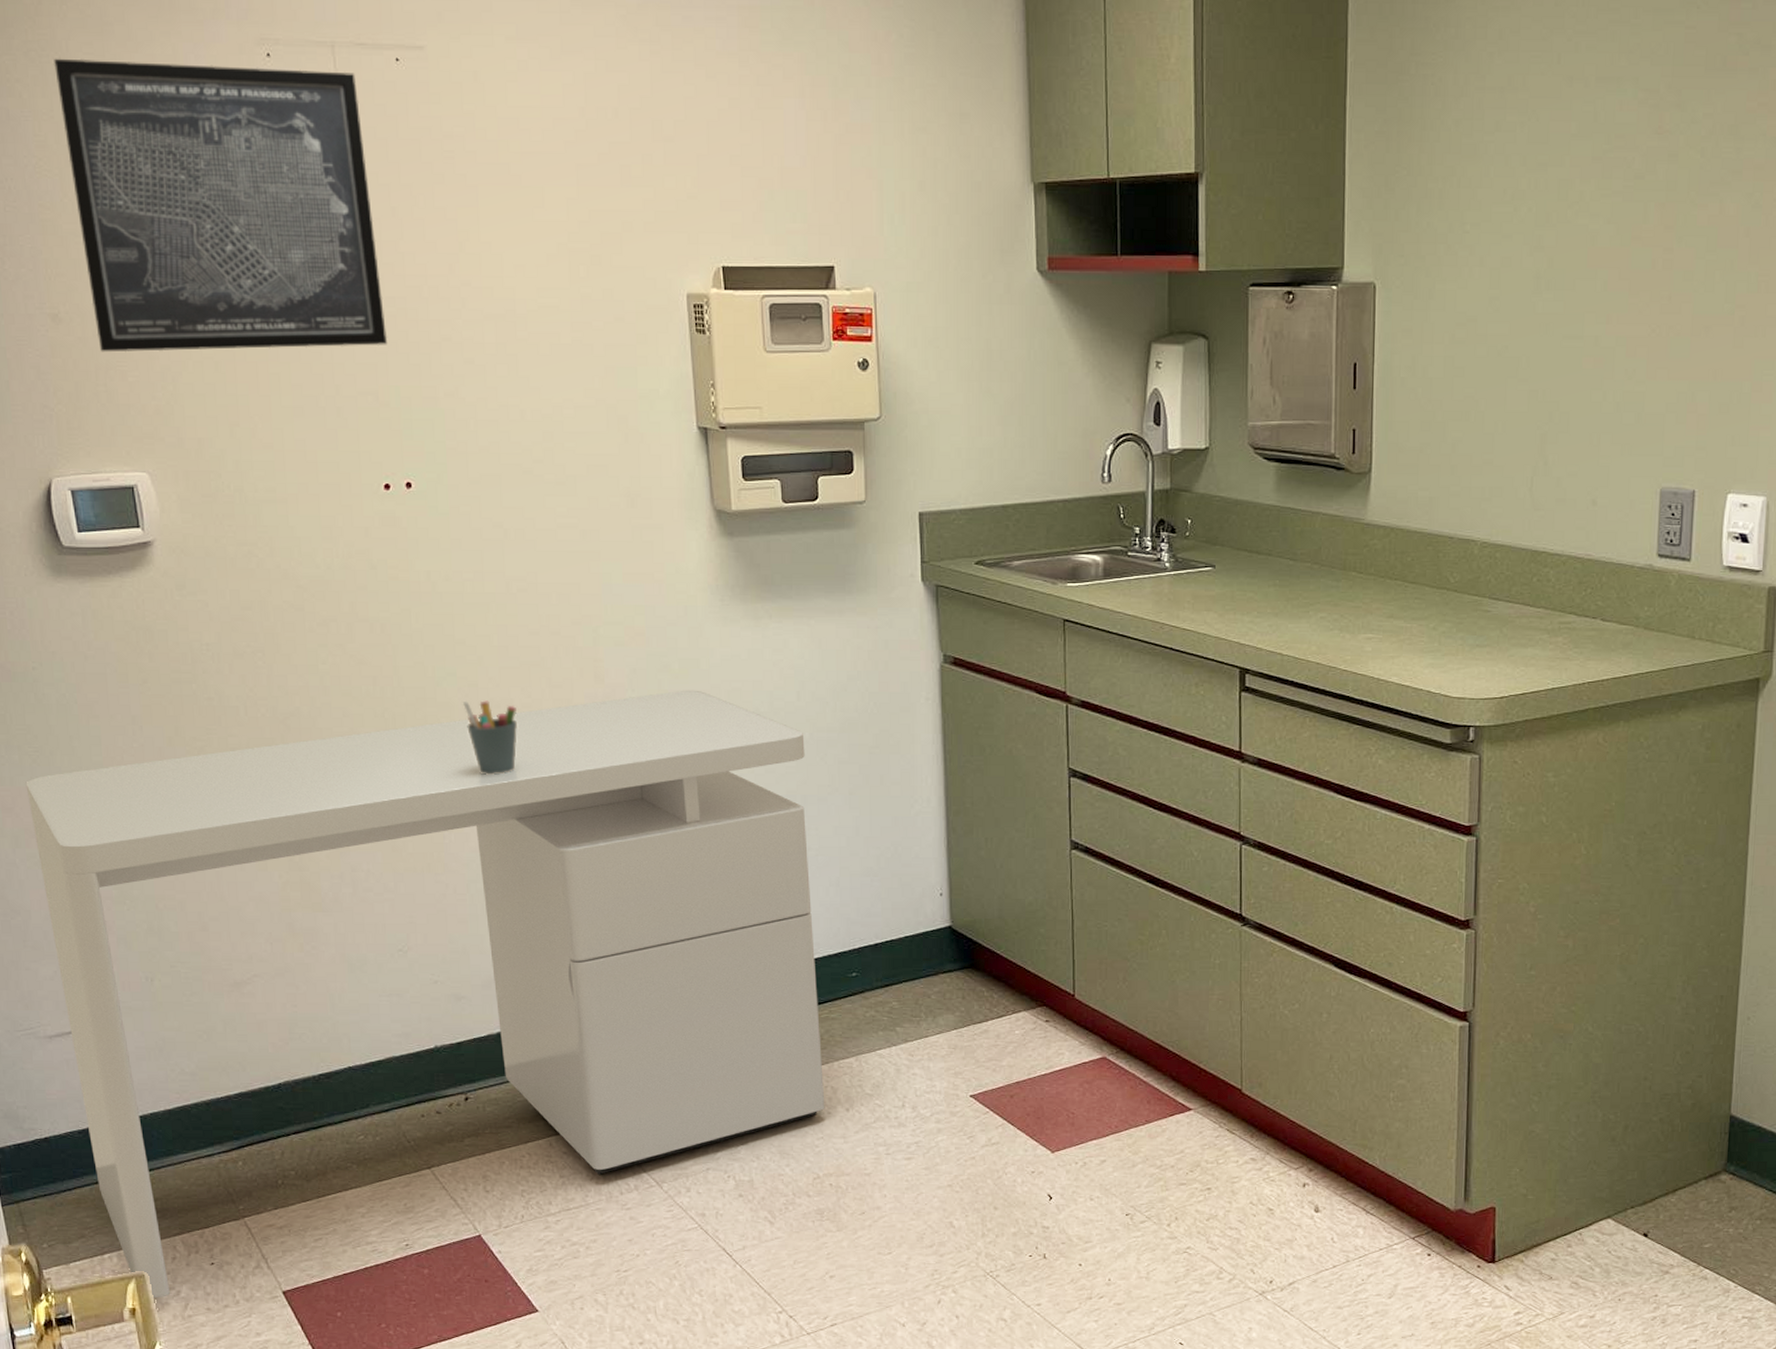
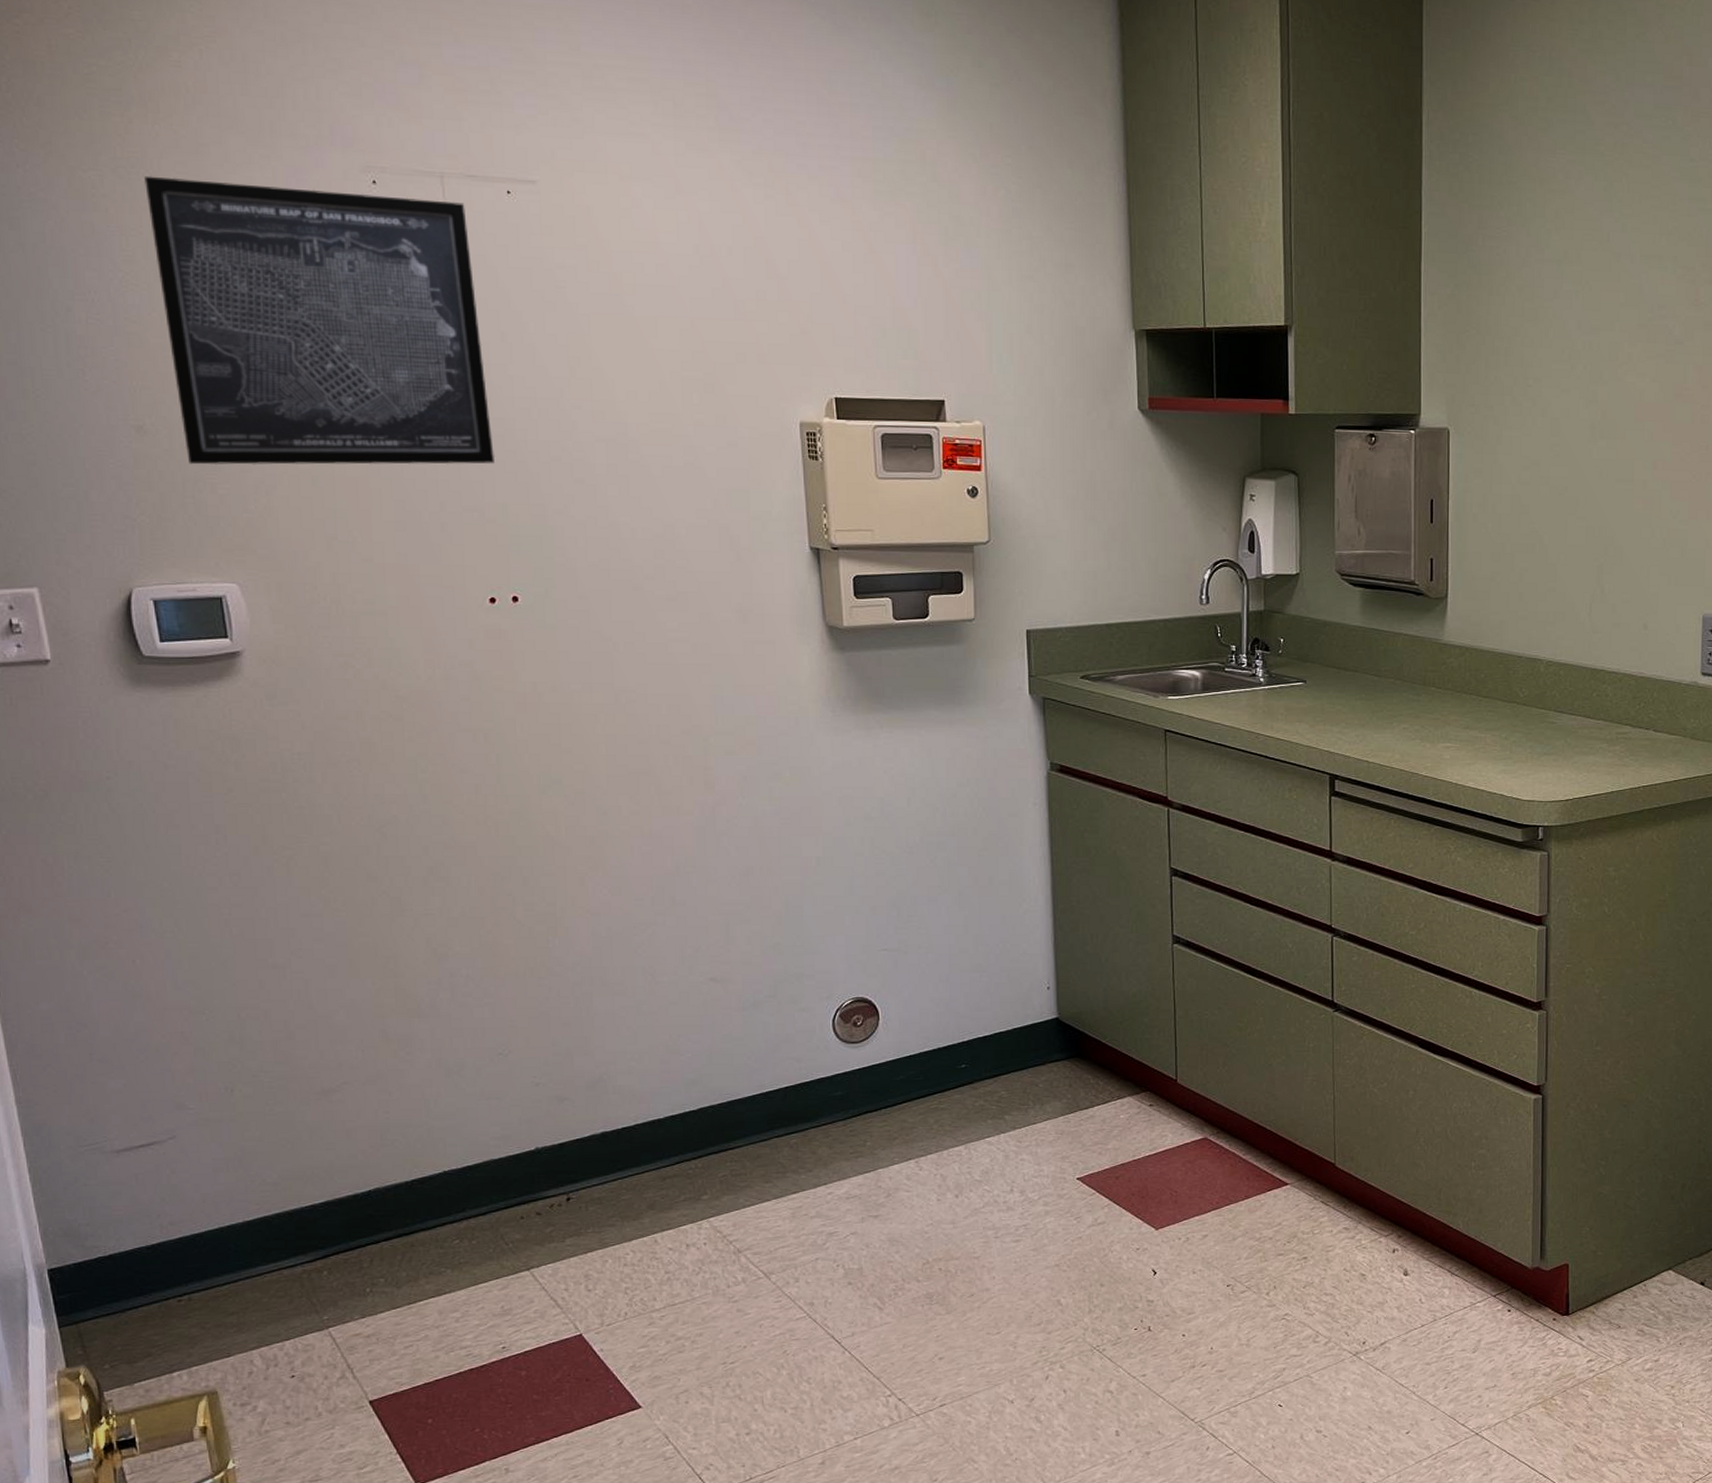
desk: present [25,690,825,1298] -> none [96,796,935,1415]
pen holder: present [463,700,517,775] -> none [569,808,625,880]

